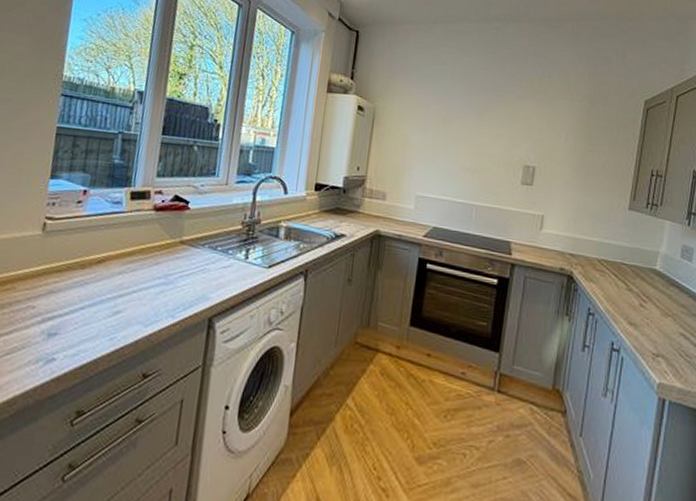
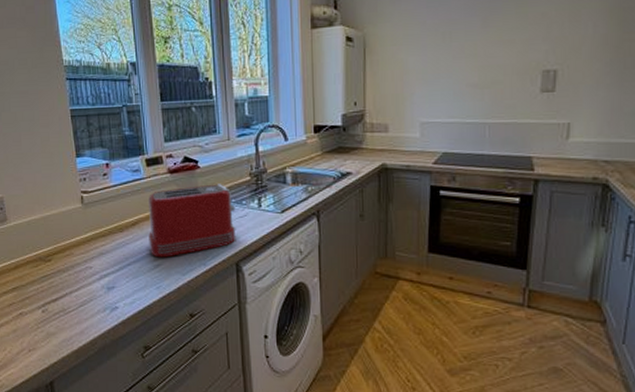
toaster: none [111,227,220,304] -> present [147,184,236,258]

